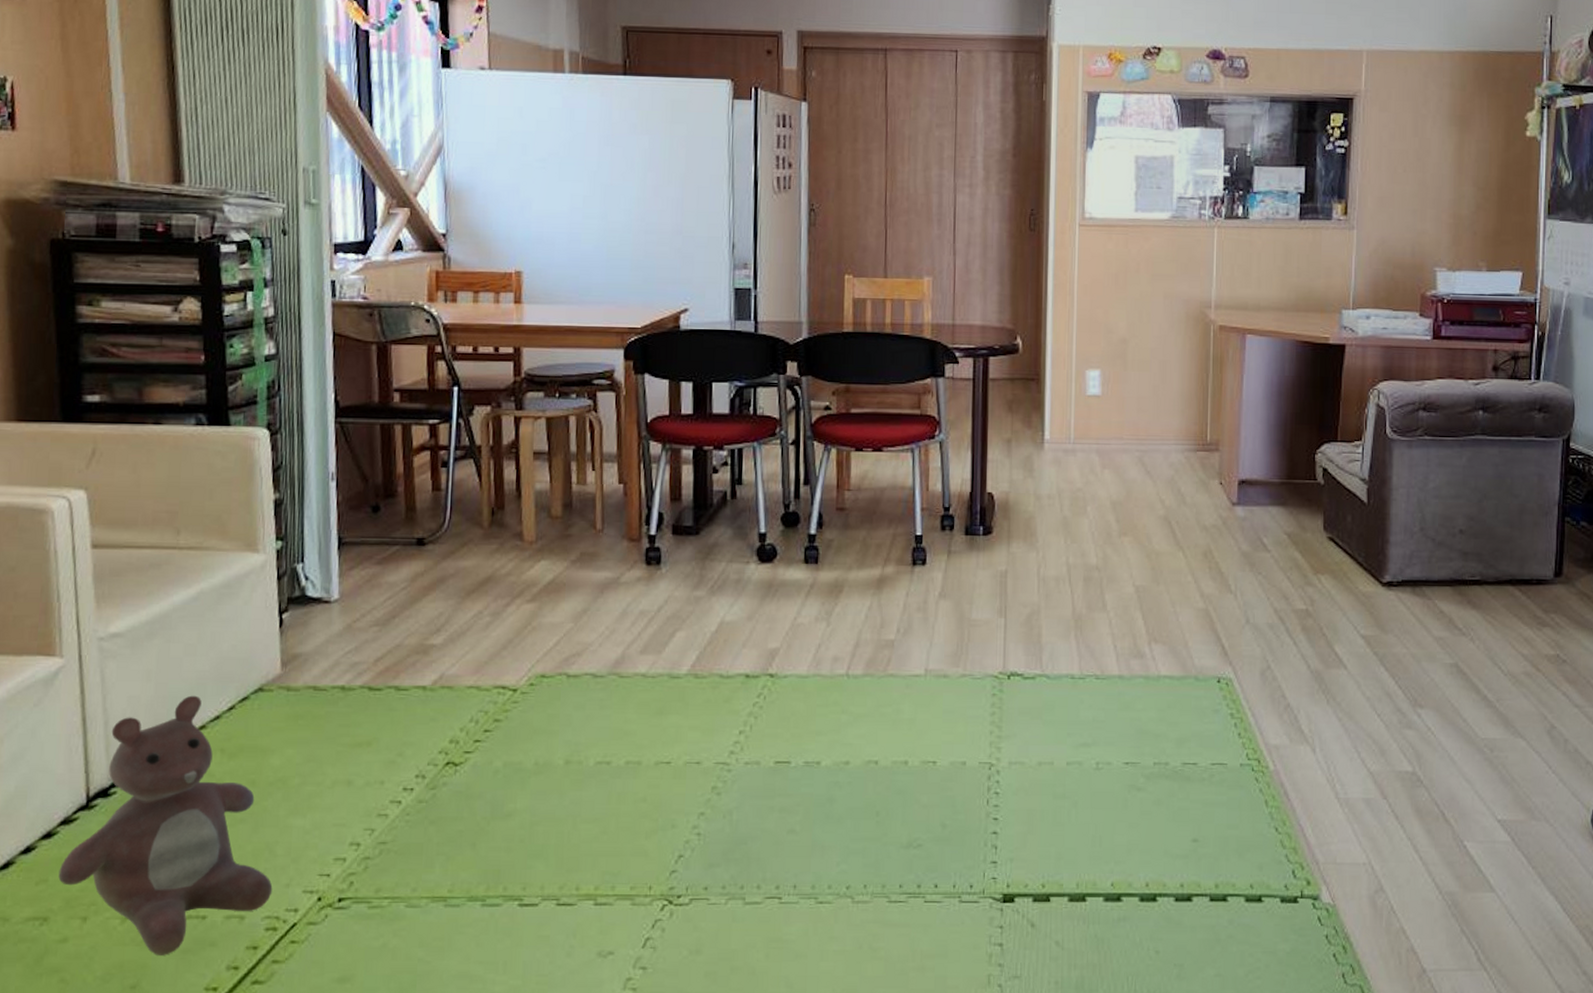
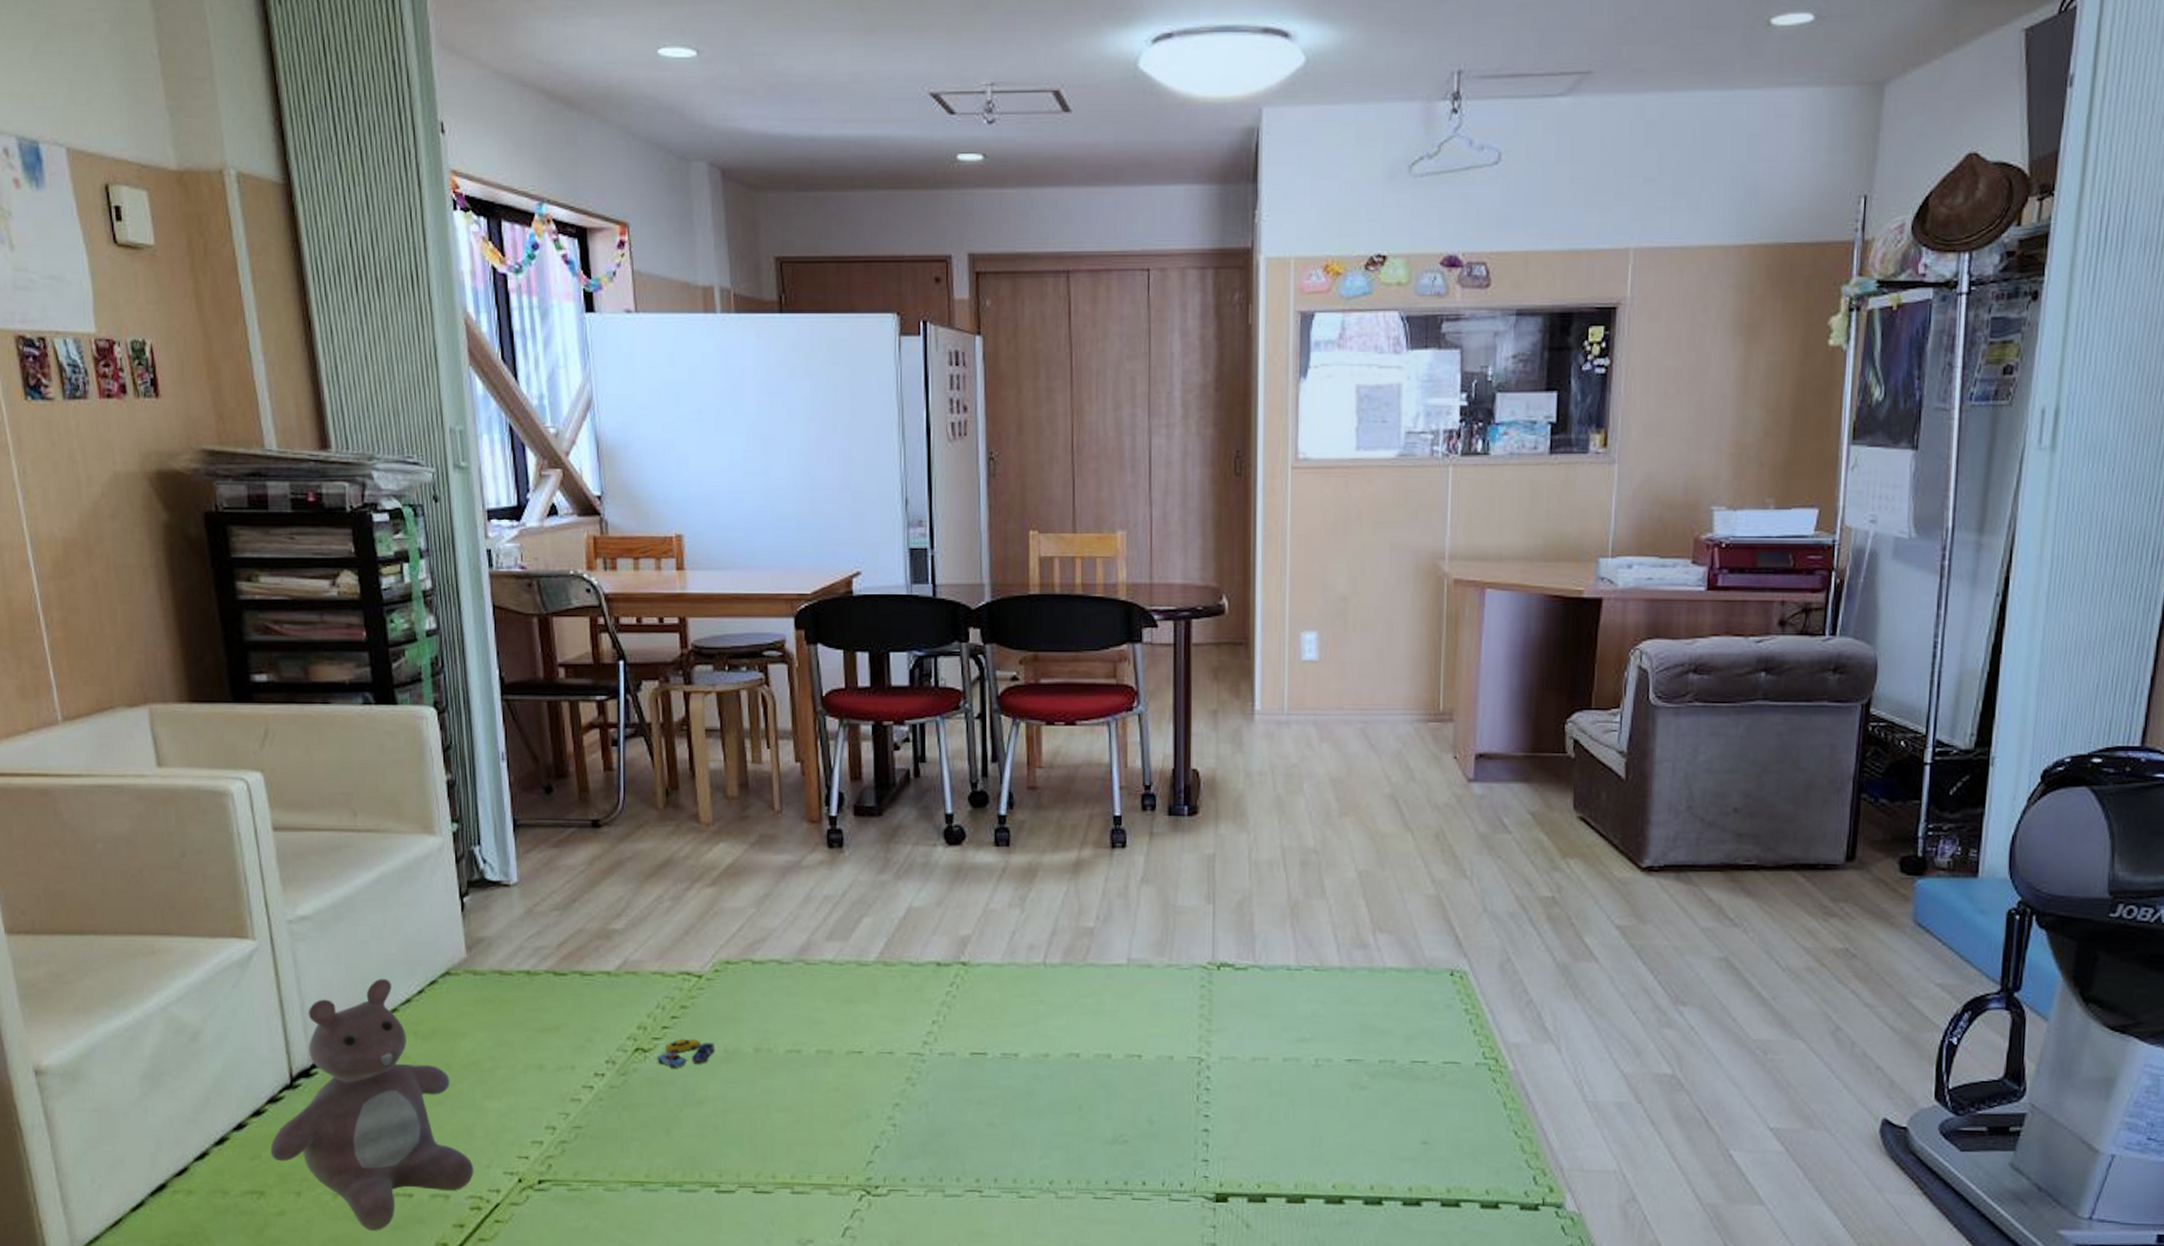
toy car: none [467,752,526,781] -> present [657,1038,714,1068]

